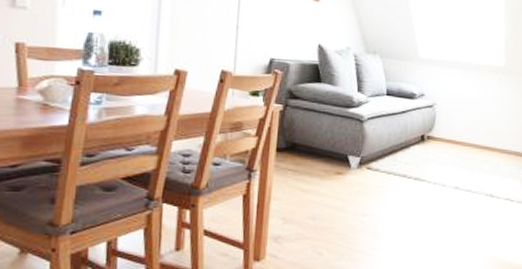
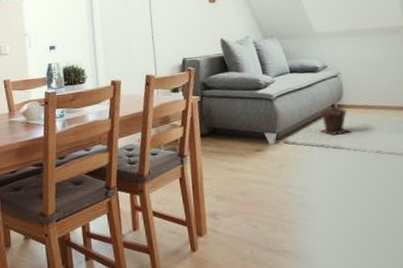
plant pot: none [404,138,435,167] -> present [319,107,351,135]

